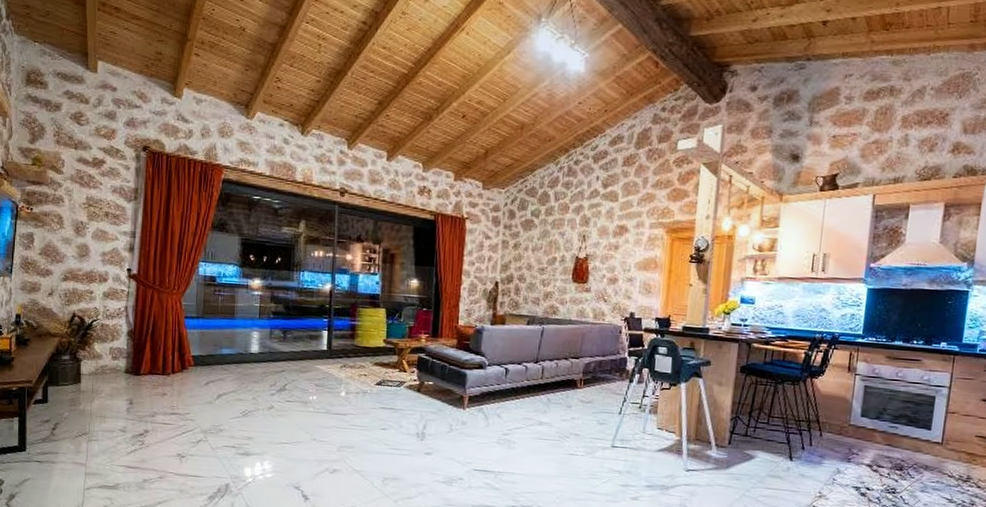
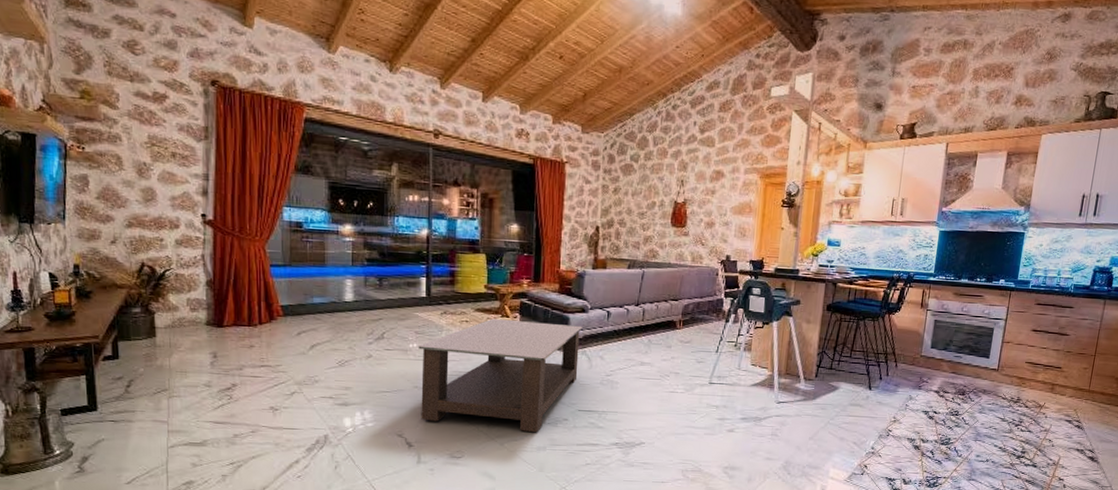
coffee table: none [317,373,480,492] -> present [418,318,583,433]

